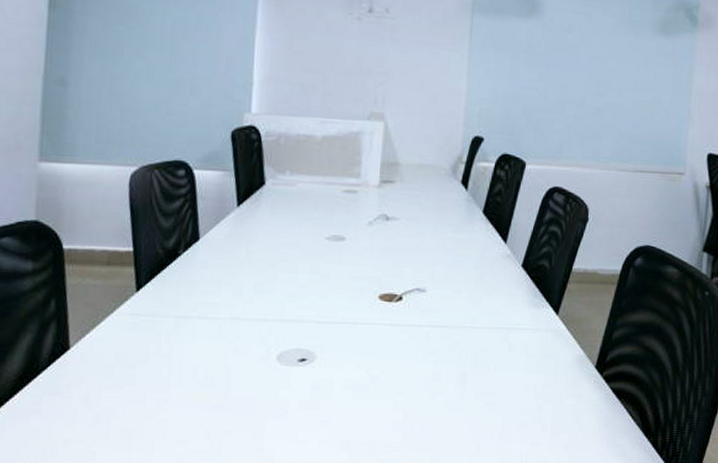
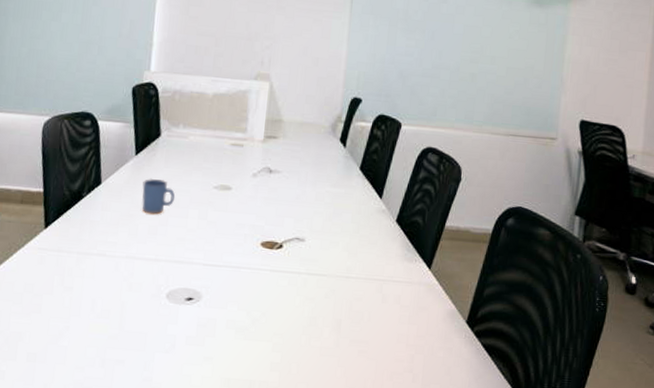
mug: none [246,231,284,270] -> present [141,178,176,214]

